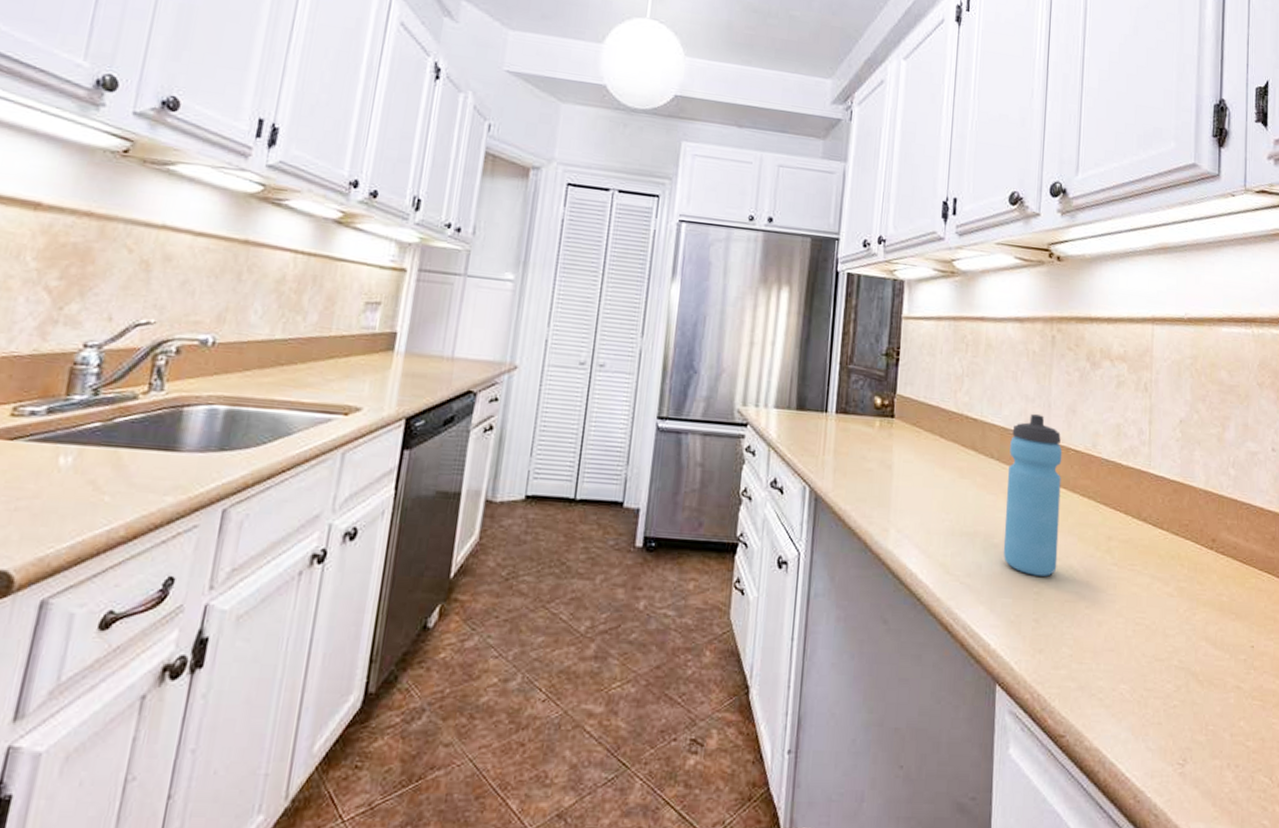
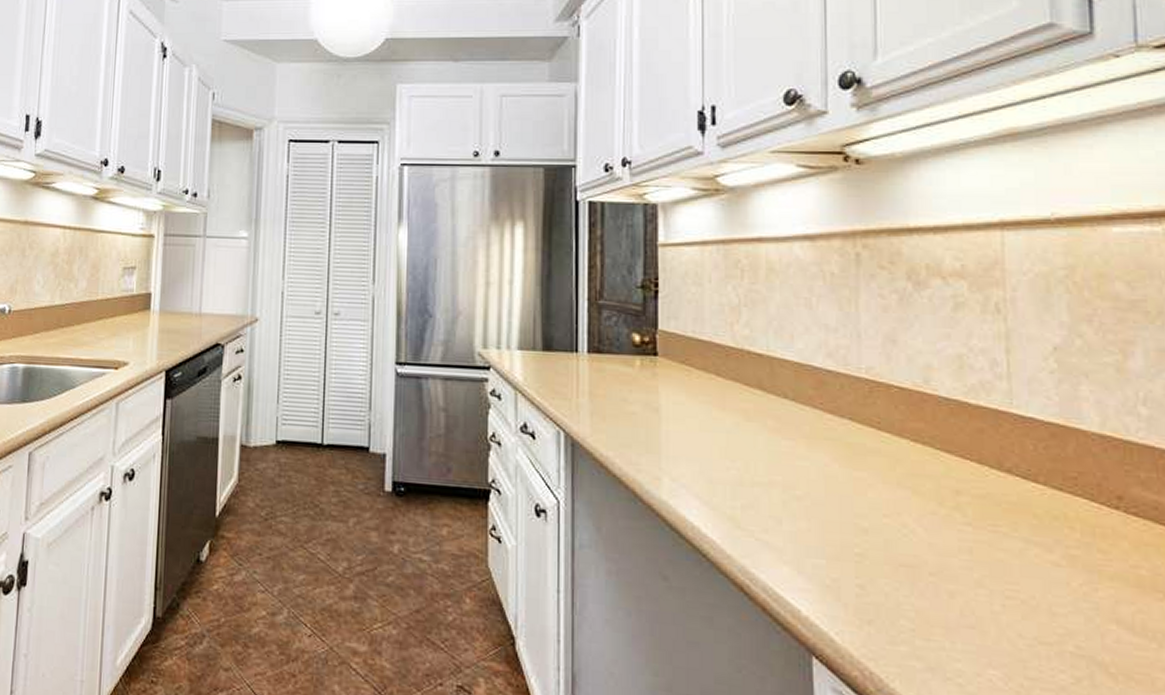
water bottle: present [1003,413,1063,577] -> none [808,345,885,536]

